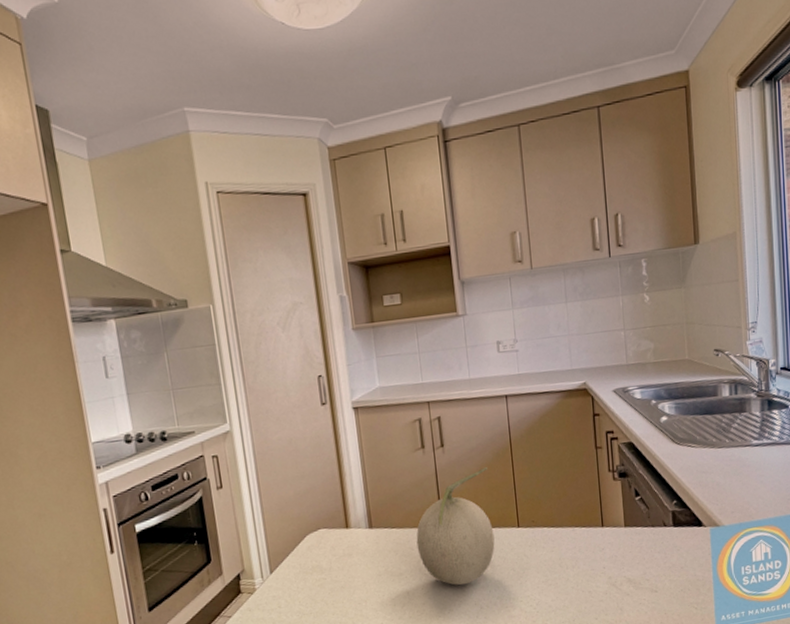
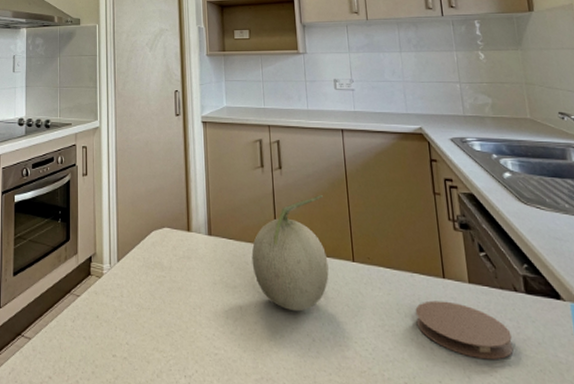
coaster: none [576,546,660,592] -> present [415,300,513,360]

